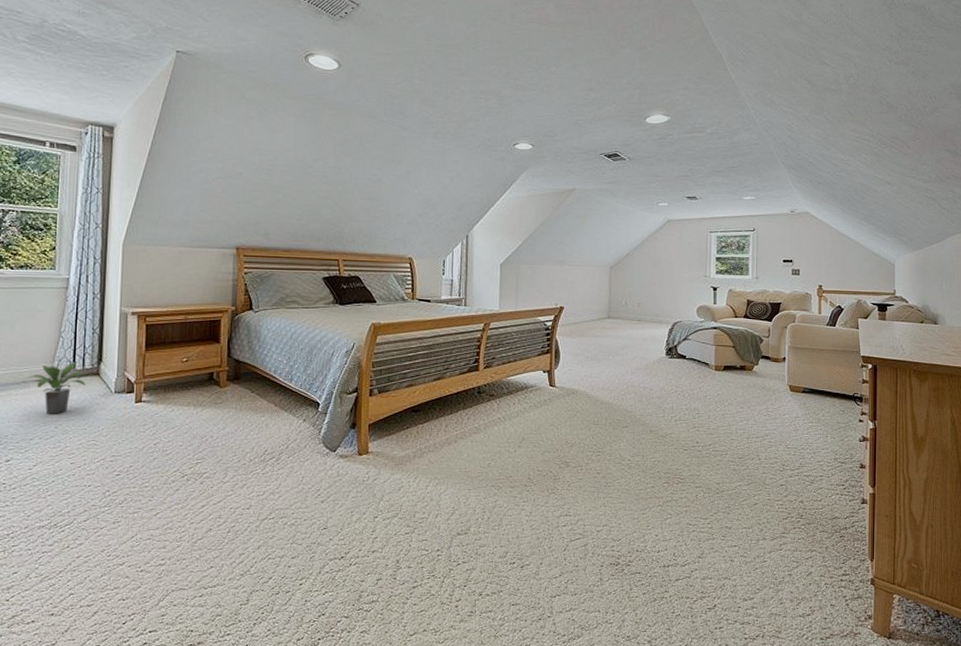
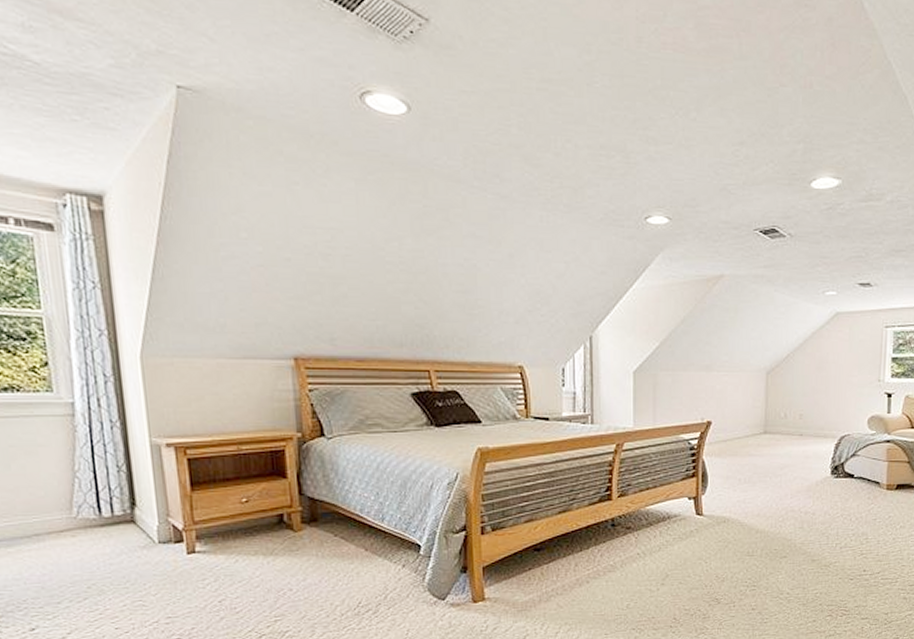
potted plant: present [27,361,86,414] -> none [39,507,119,572]

